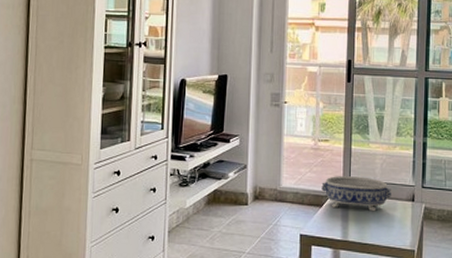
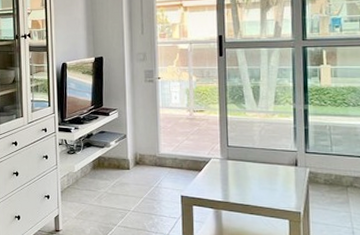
decorative bowl: present [321,176,392,212] -> none [199,143,273,176]

